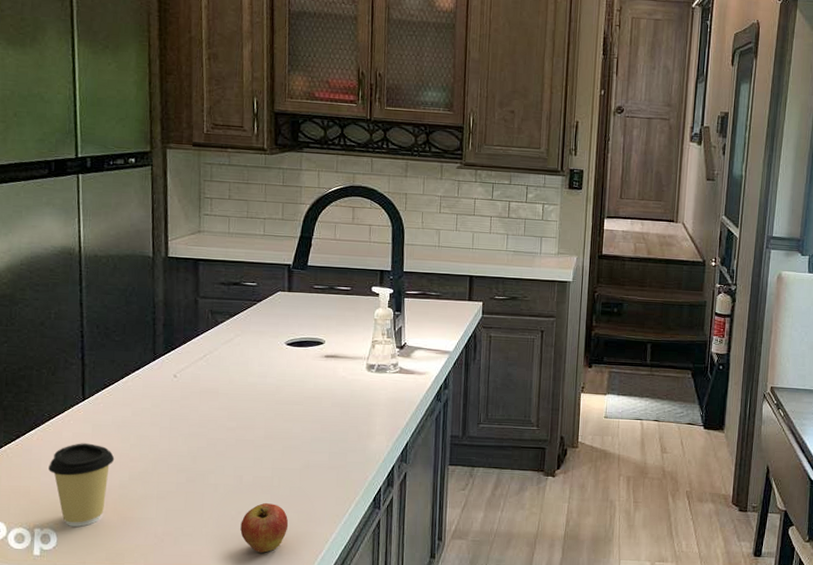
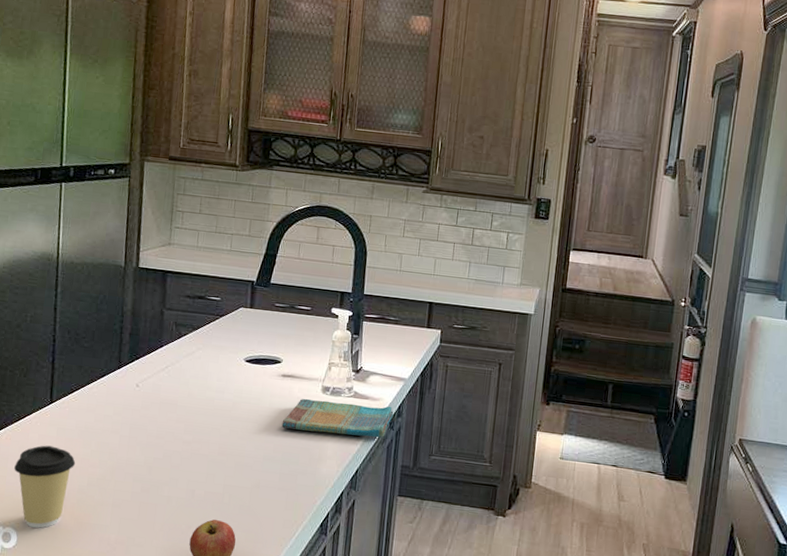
dish towel: none [328,377,441,411] -> present [281,398,394,438]

